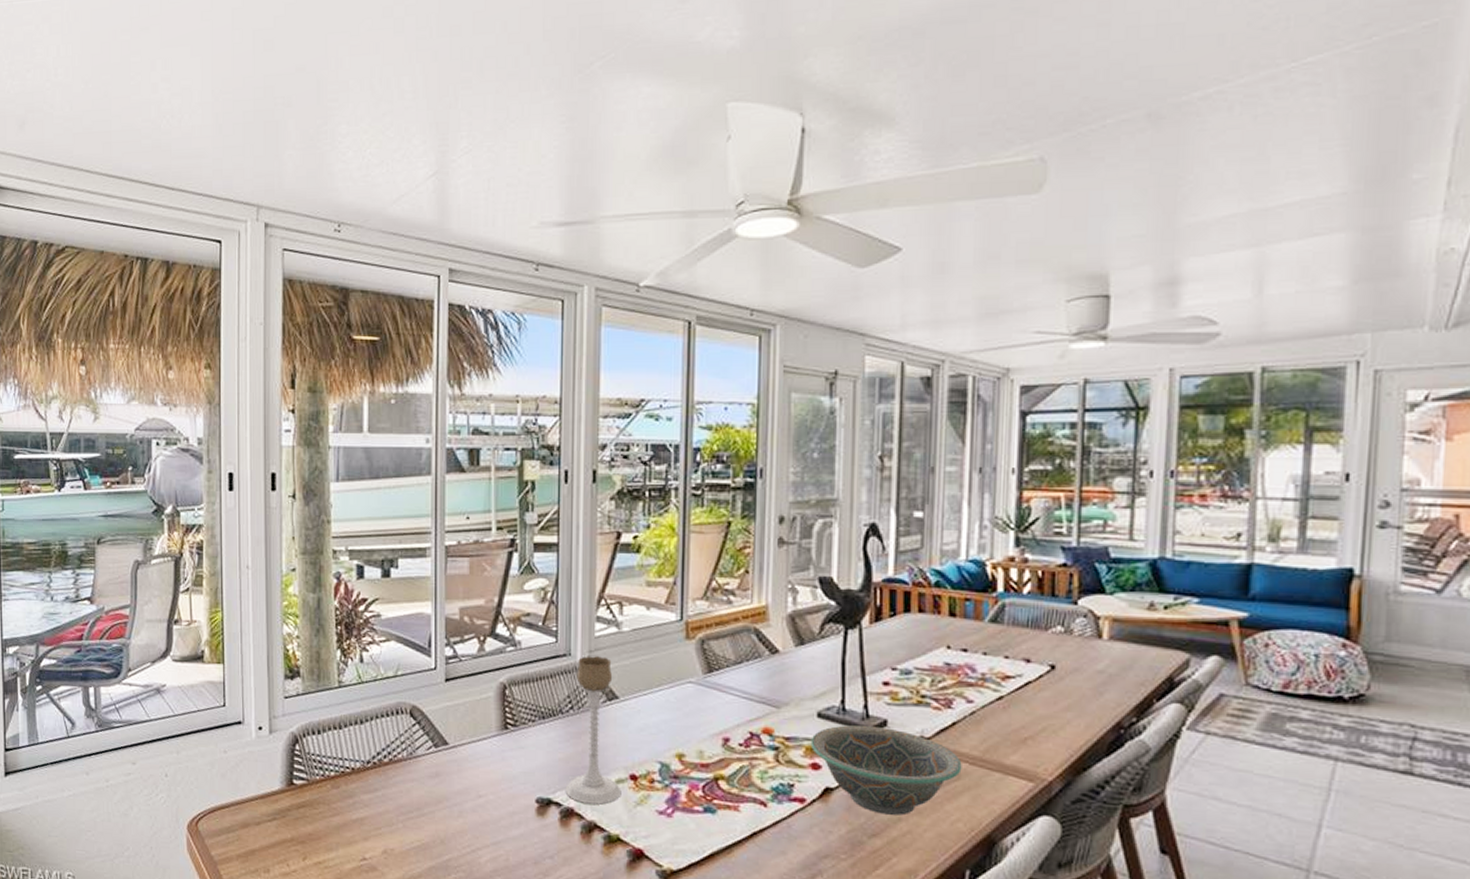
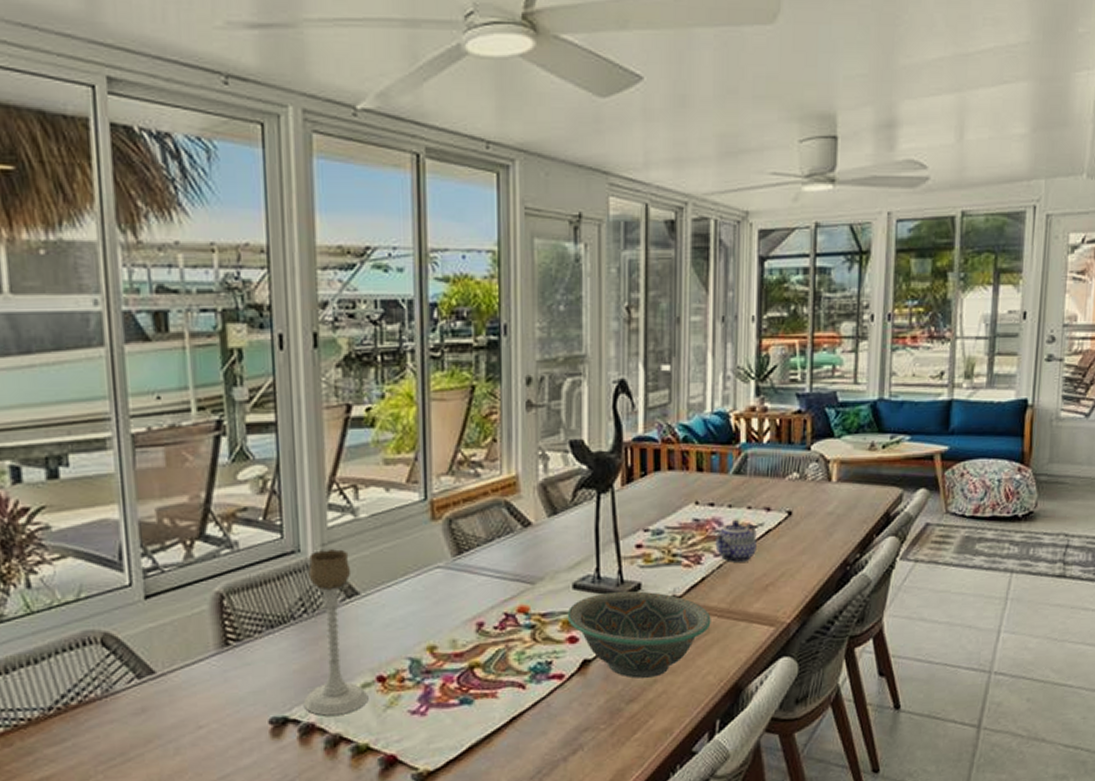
teapot: none [968,668,1015,712] -> present [715,520,757,562]

